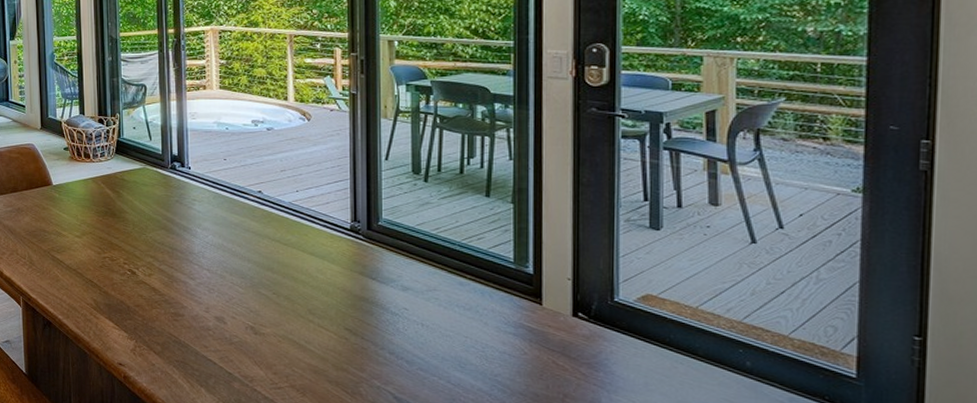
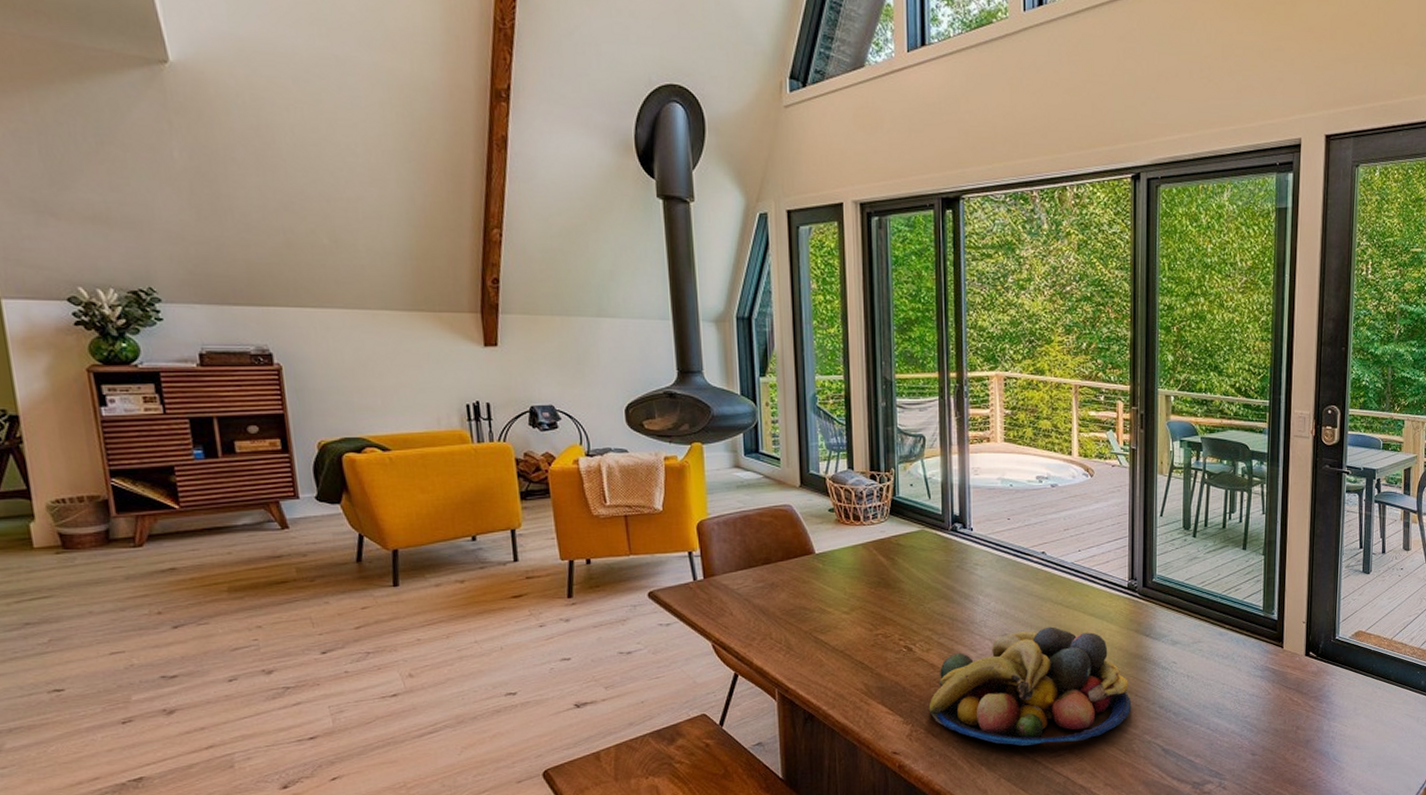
fruit bowl: none [151,262,357,377] -> present [928,626,1132,746]

